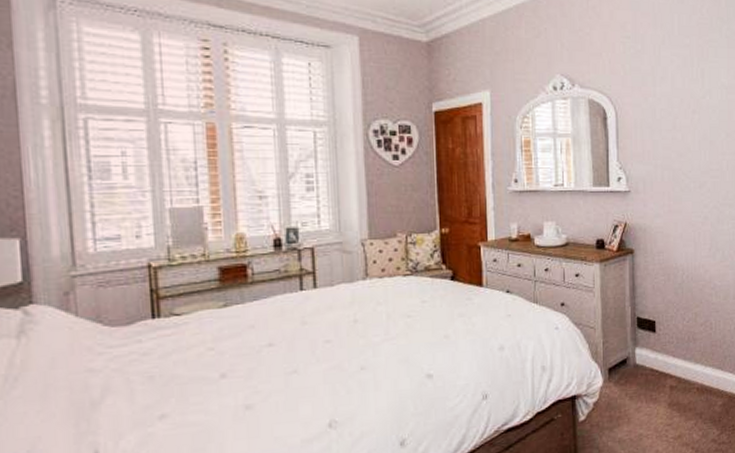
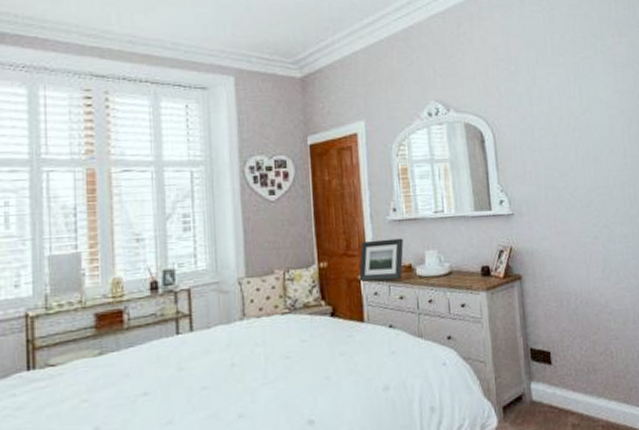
picture frame: none [479,209,523,249] -> present [359,238,404,282]

